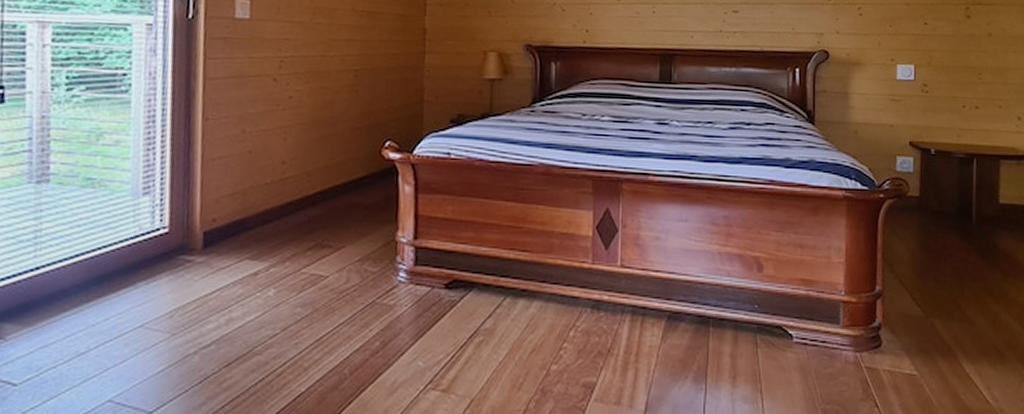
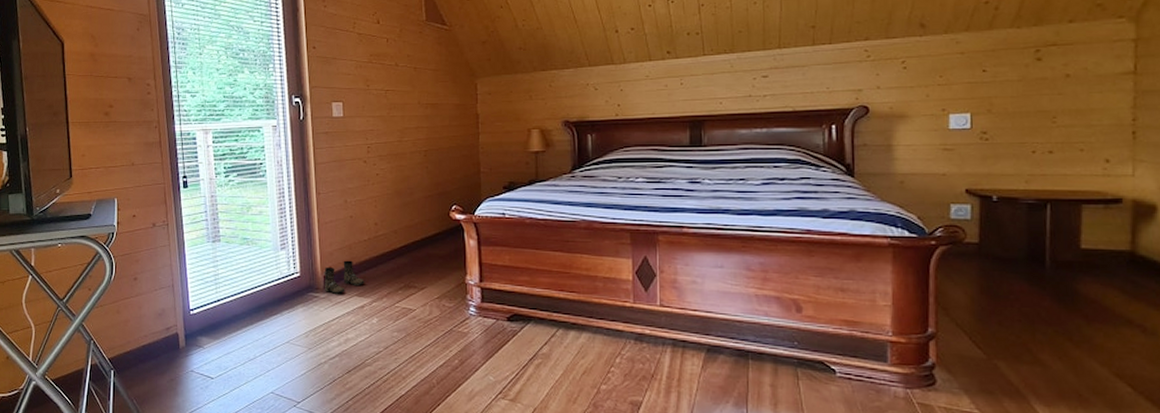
boots: none [204,210,262,257] -> present [324,260,365,294]

